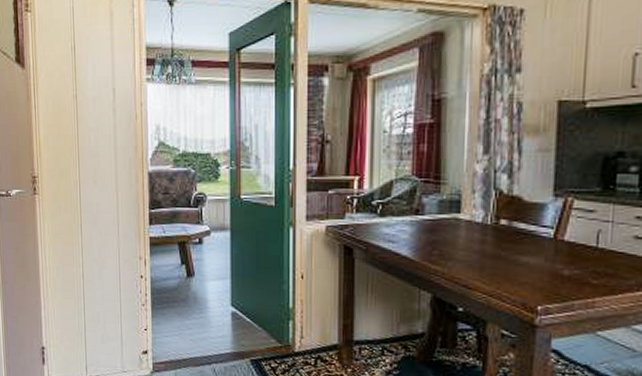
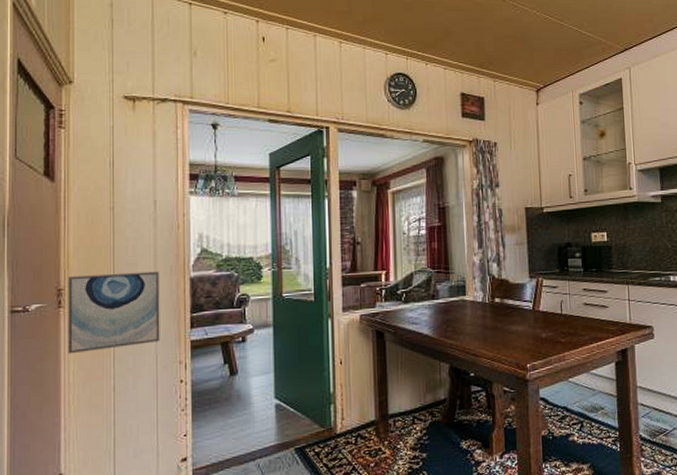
wall art: none [40,163,122,240] -> present [67,271,160,354]

